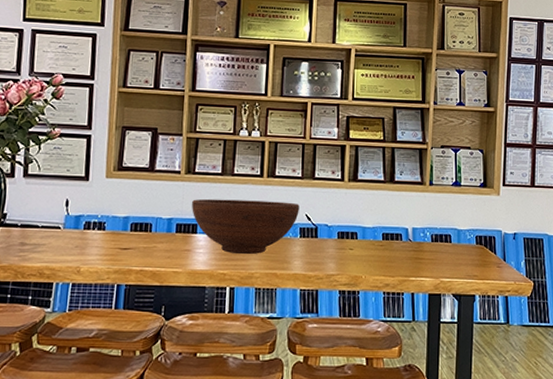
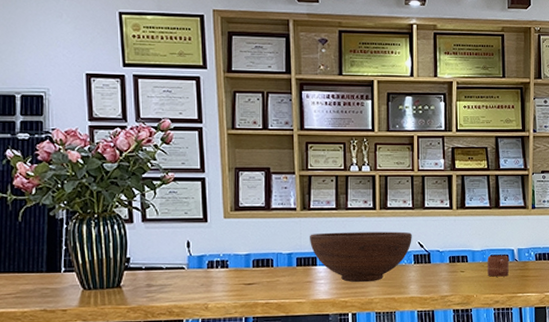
mug: none [378,233,402,258] -> present [487,255,509,277]

